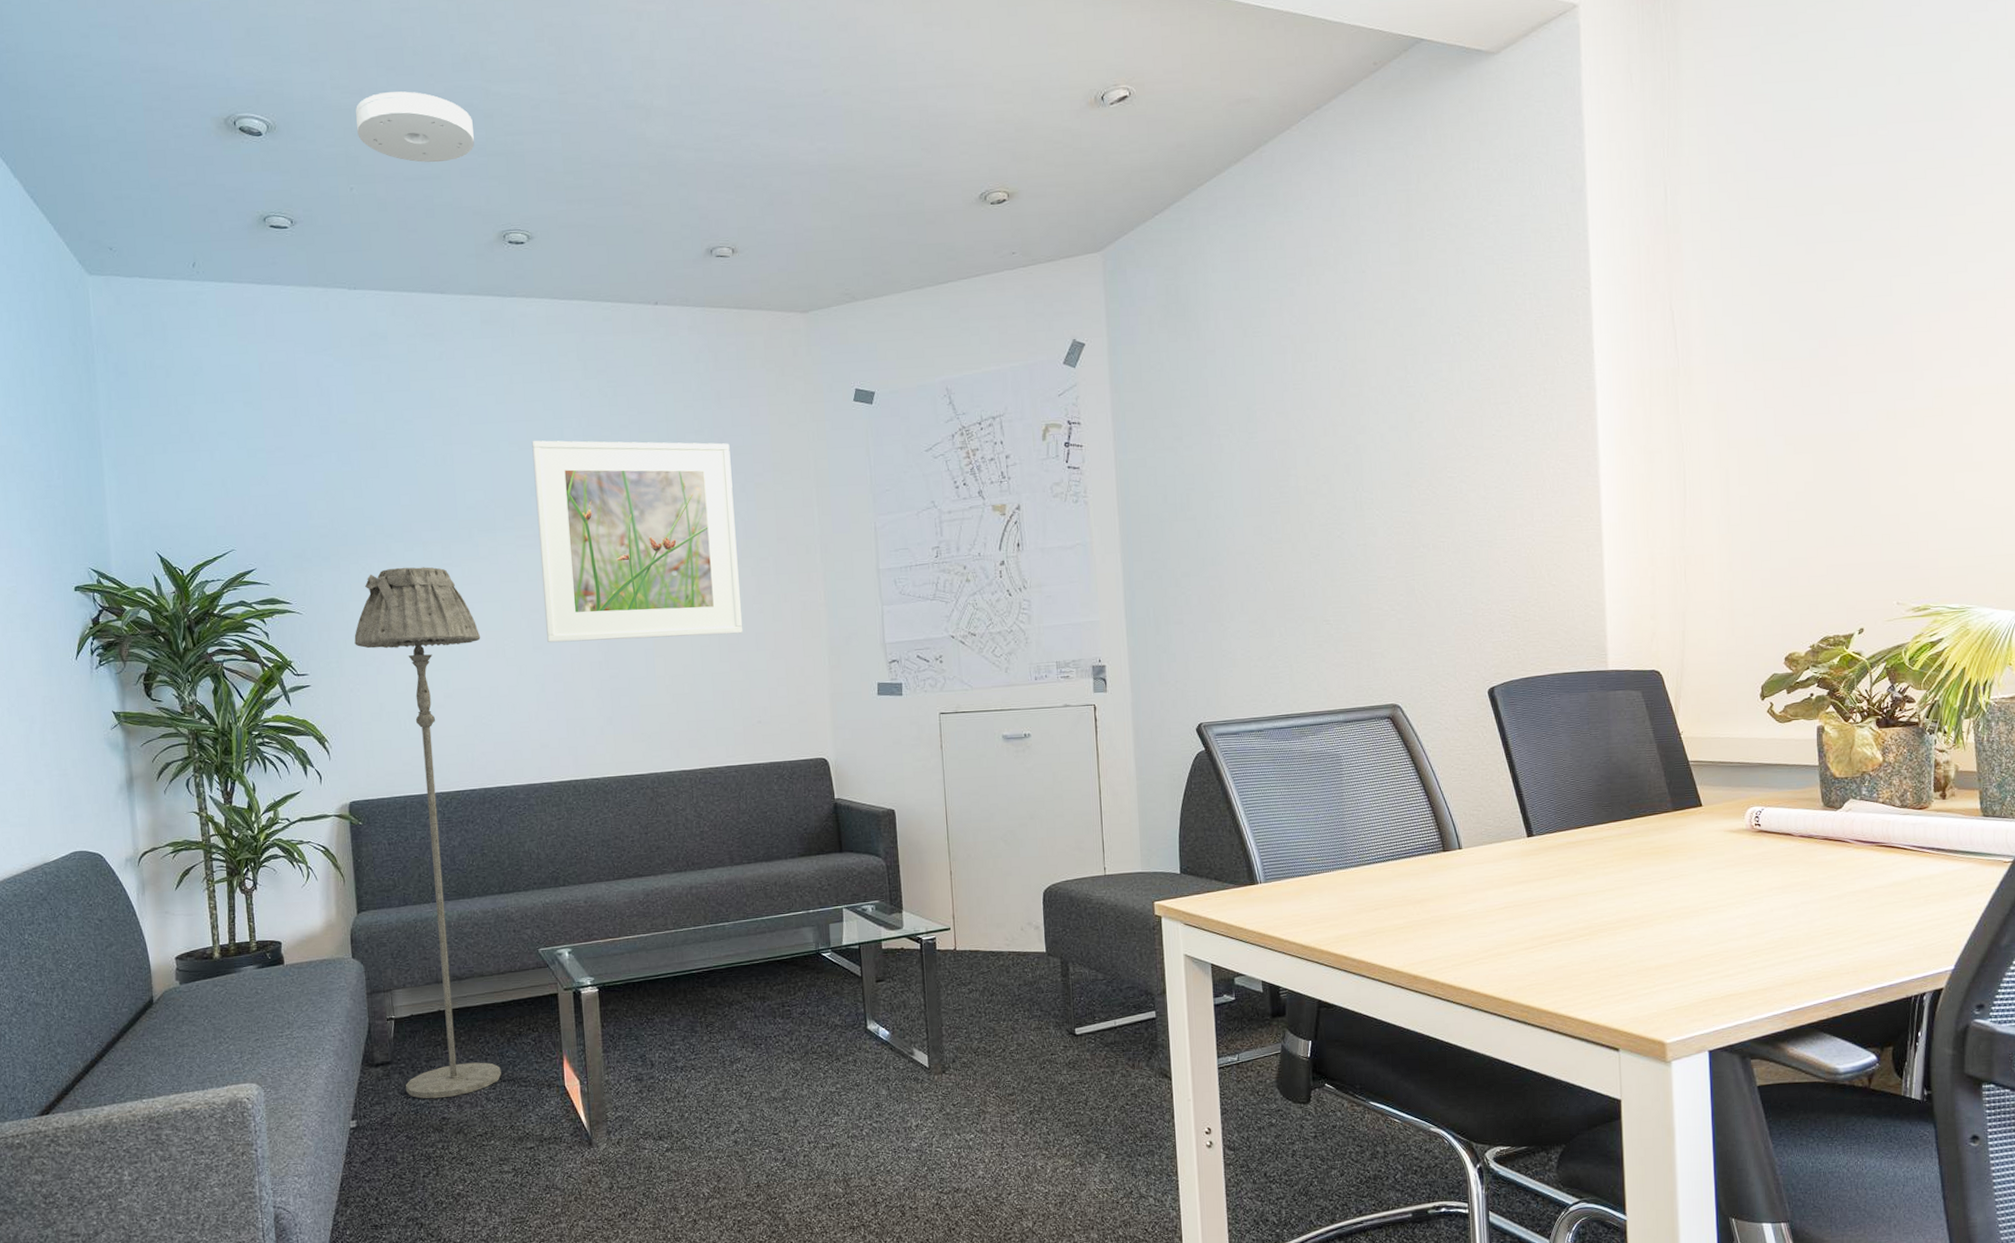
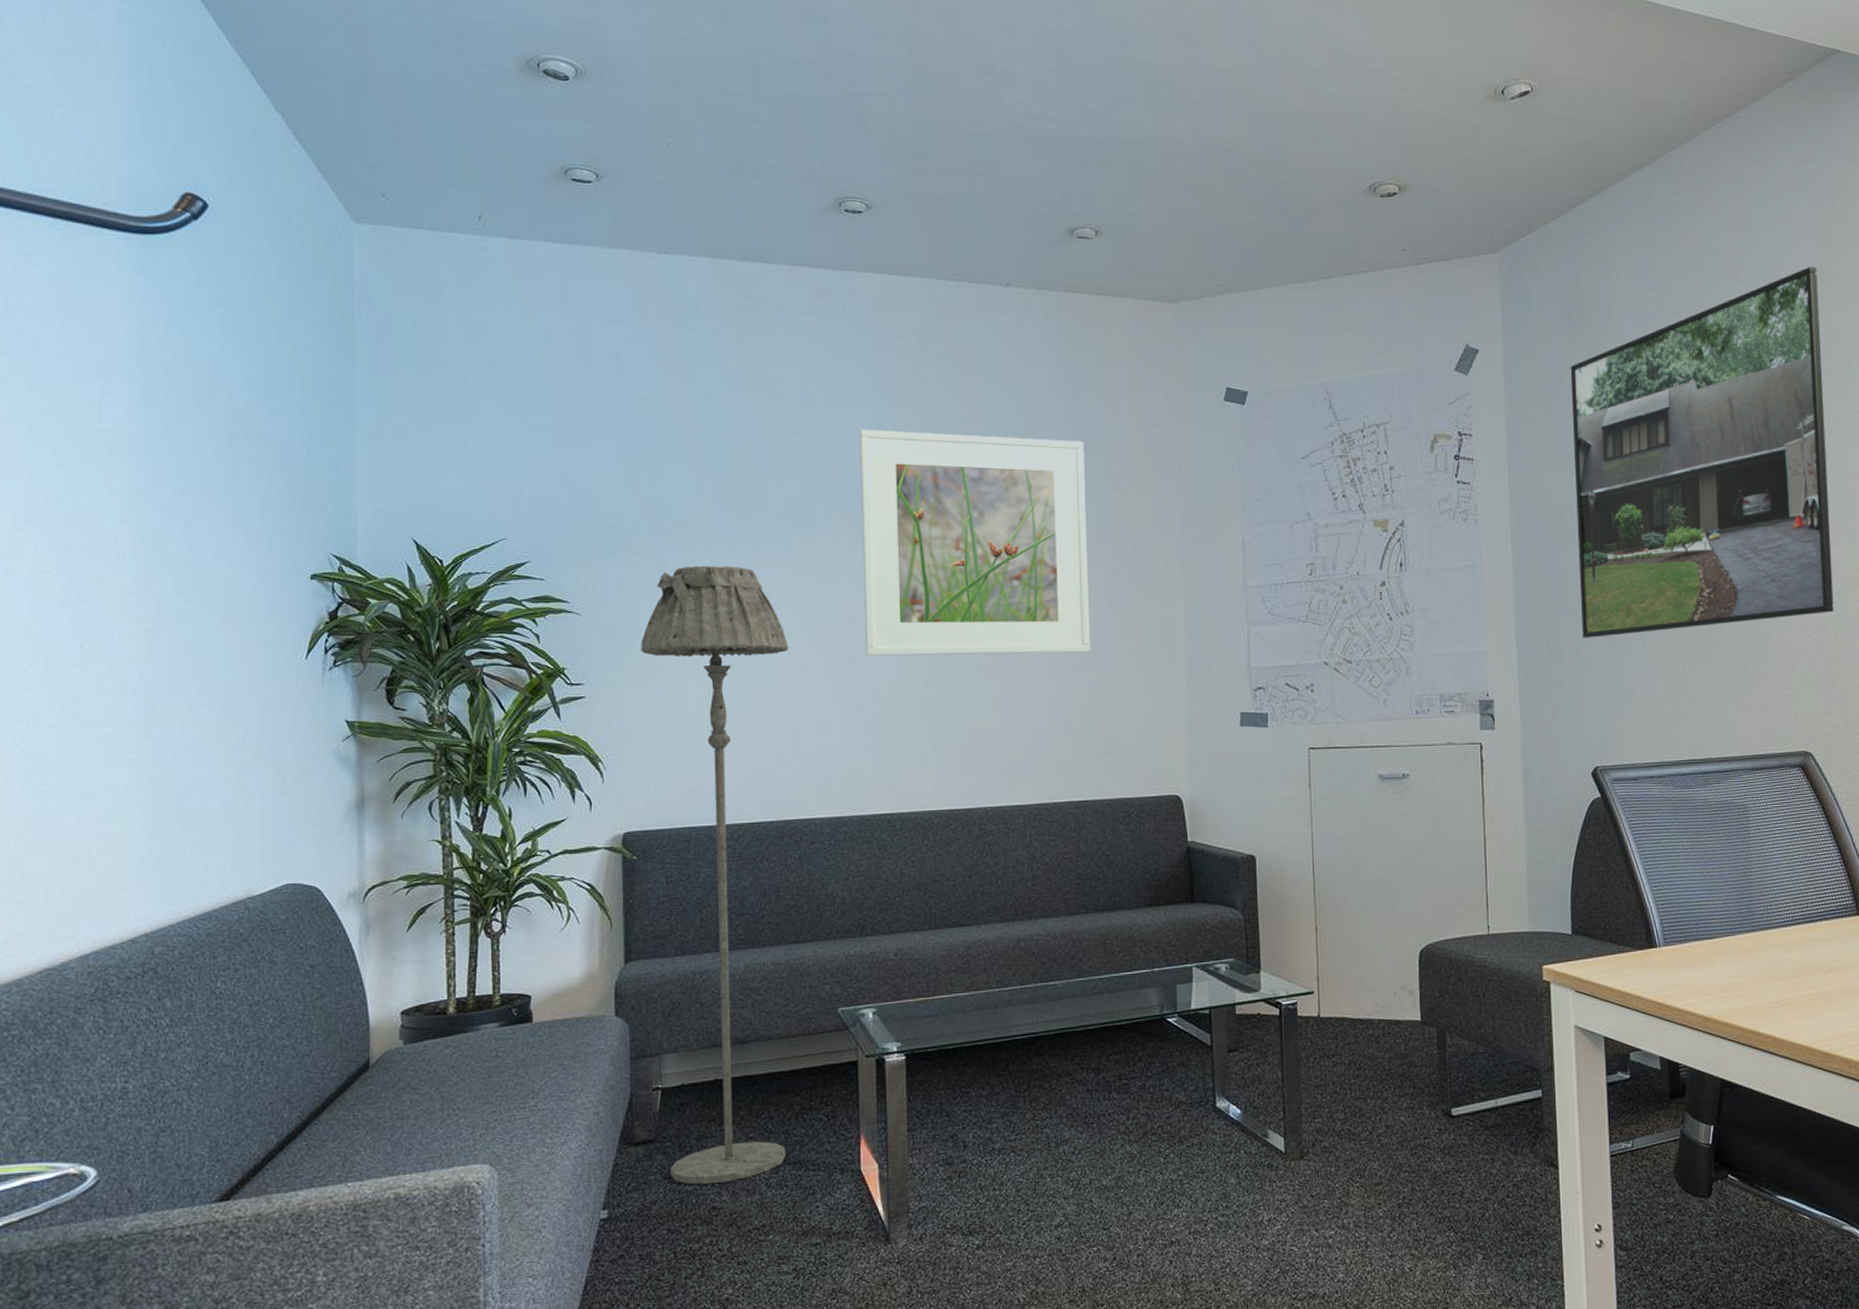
smoke detector: present [355,91,474,163] -> none [678,42,811,120]
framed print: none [1170,249,1420,607] -> present [1570,266,1834,638]

